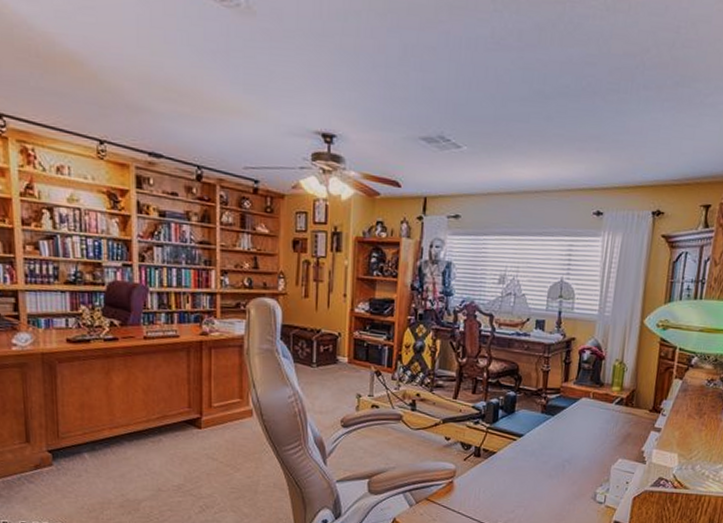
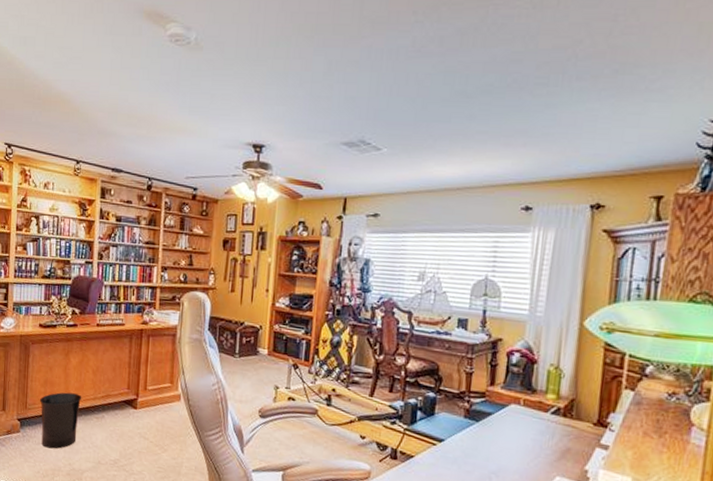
waste bin: none [76,416,132,480] -> present [40,392,82,449]

